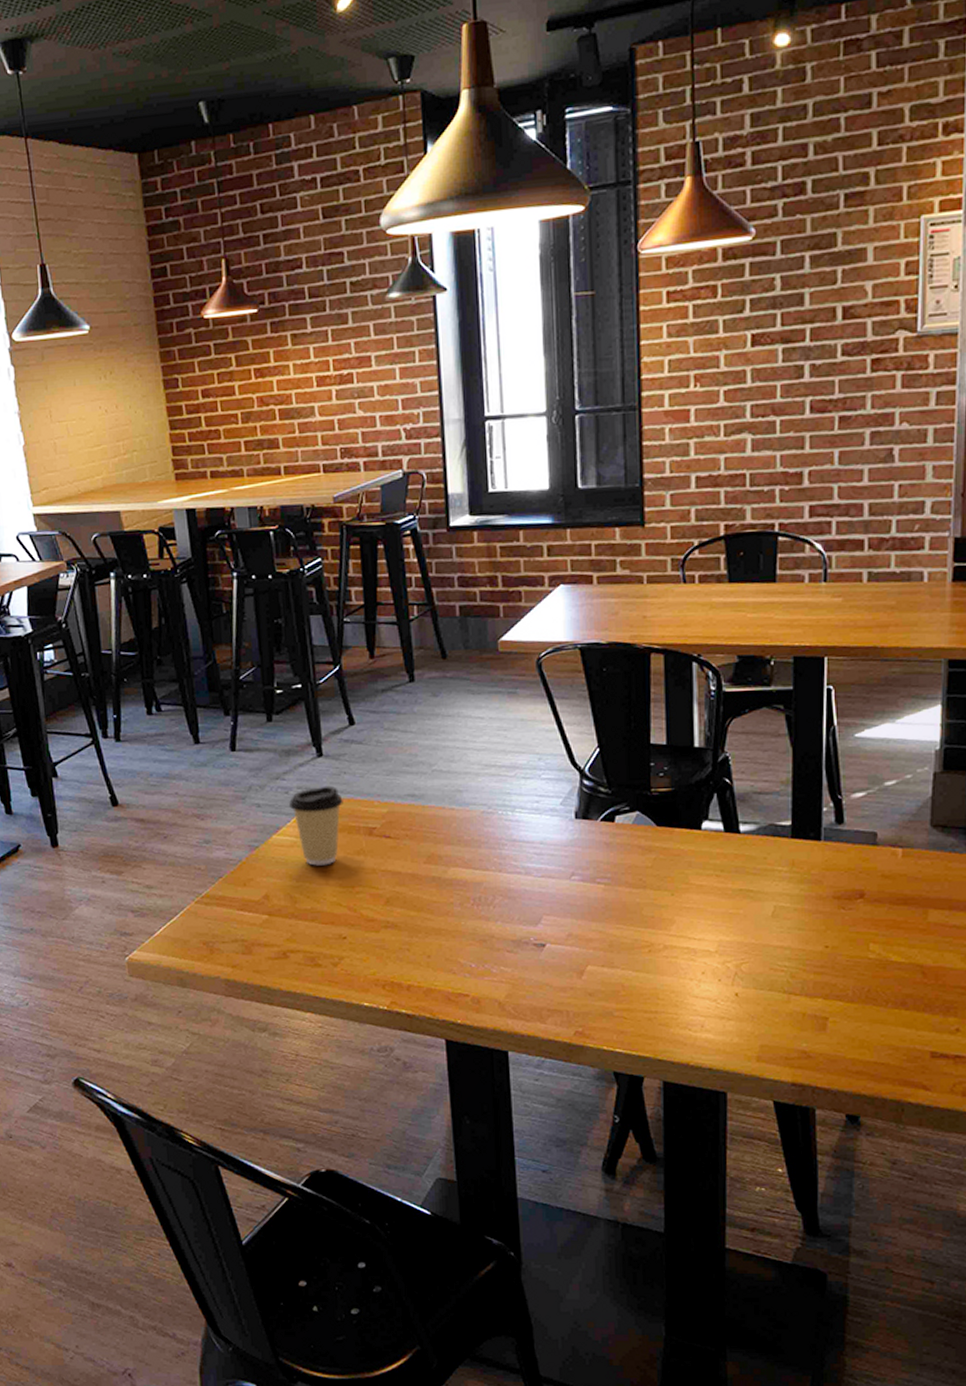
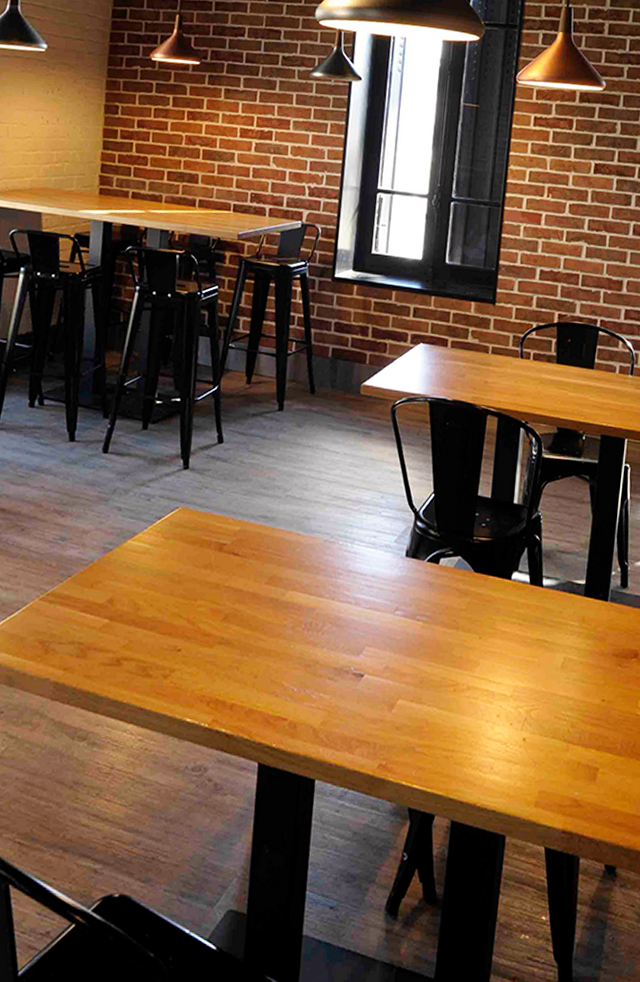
coffee cup: present [288,785,343,866] -> none [148,498,200,576]

